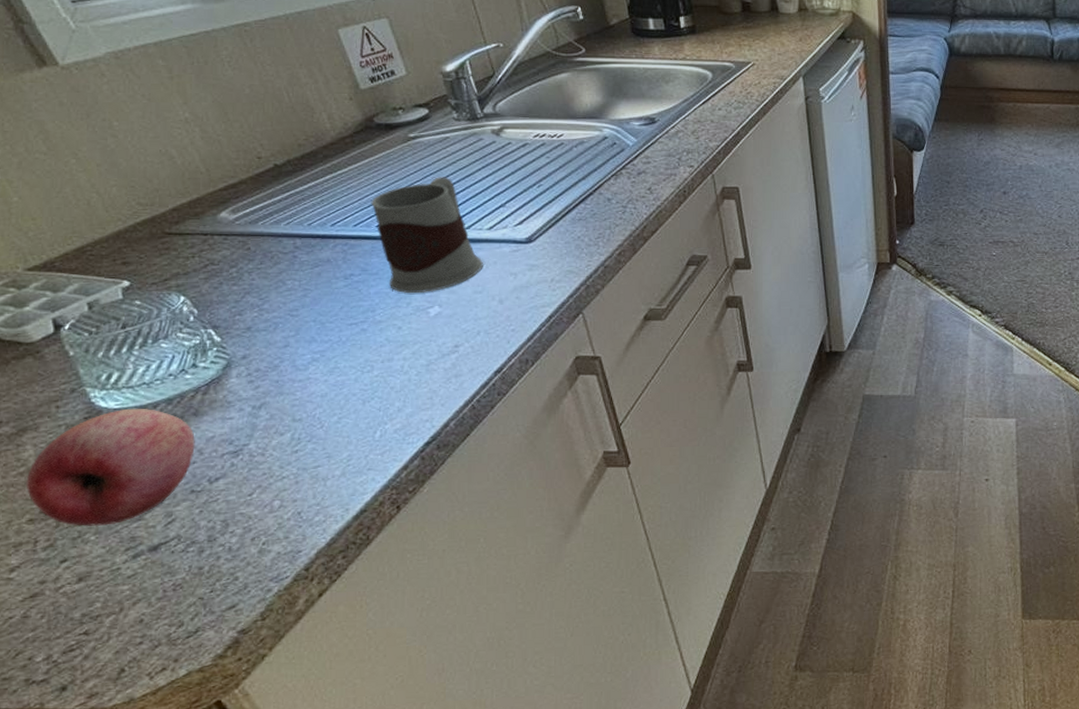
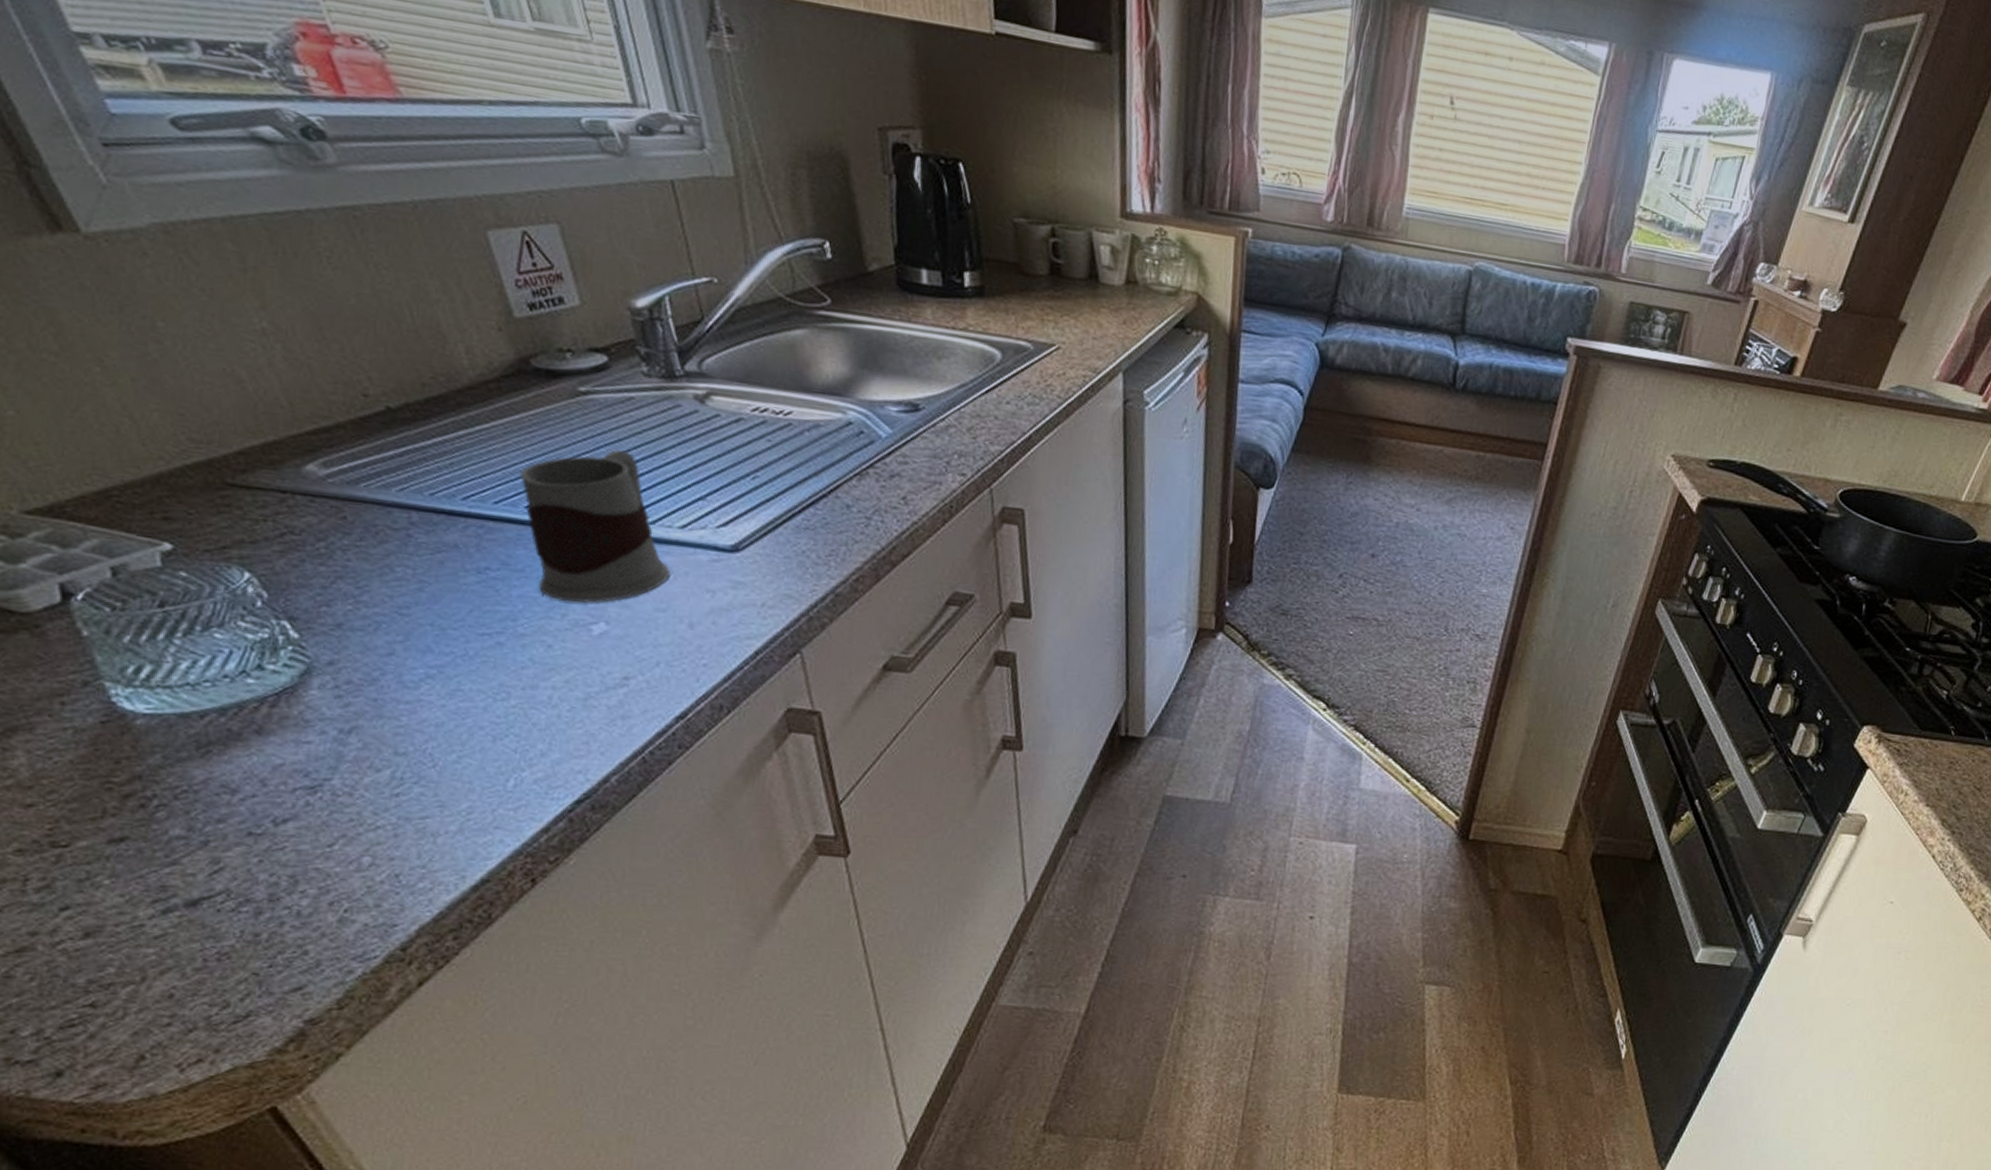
fruit: present [26,408,195,527] -> none [13,715,257,868]

